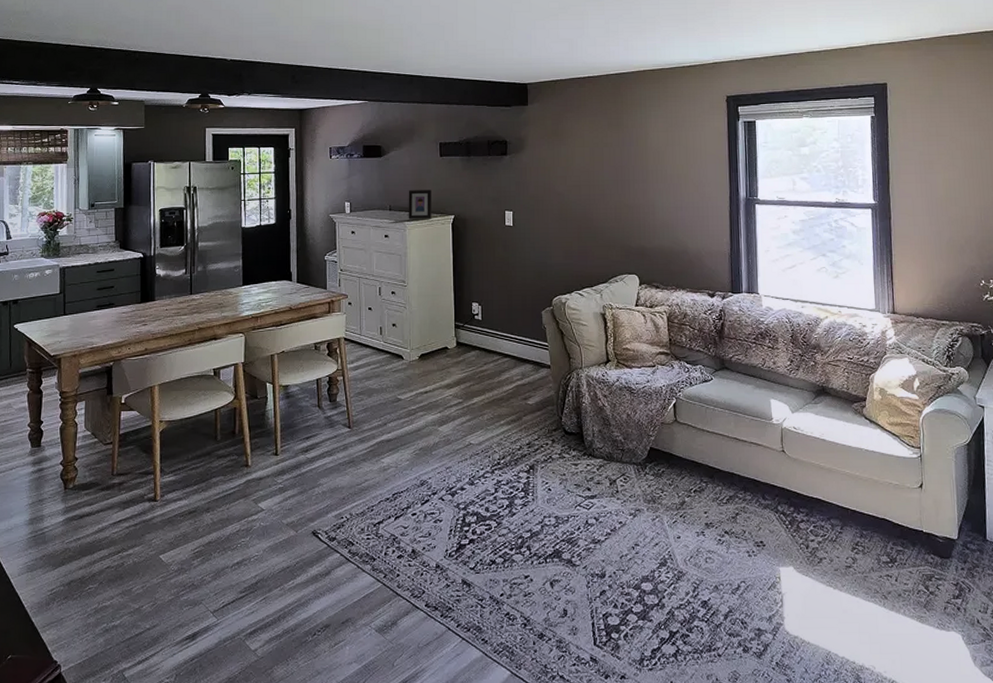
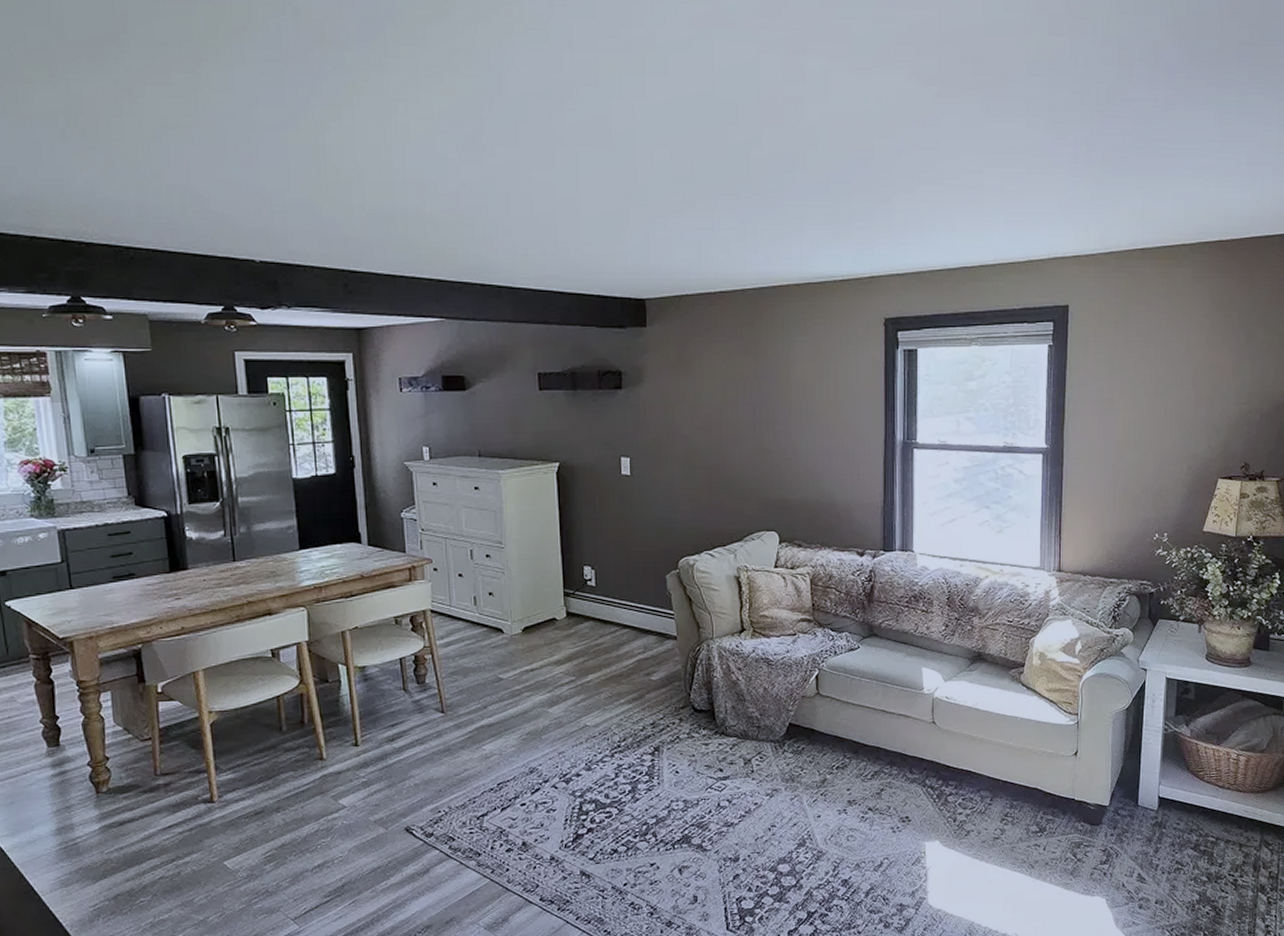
picture frame: present [408,190,433,219] -> none [501,431,532,468]

